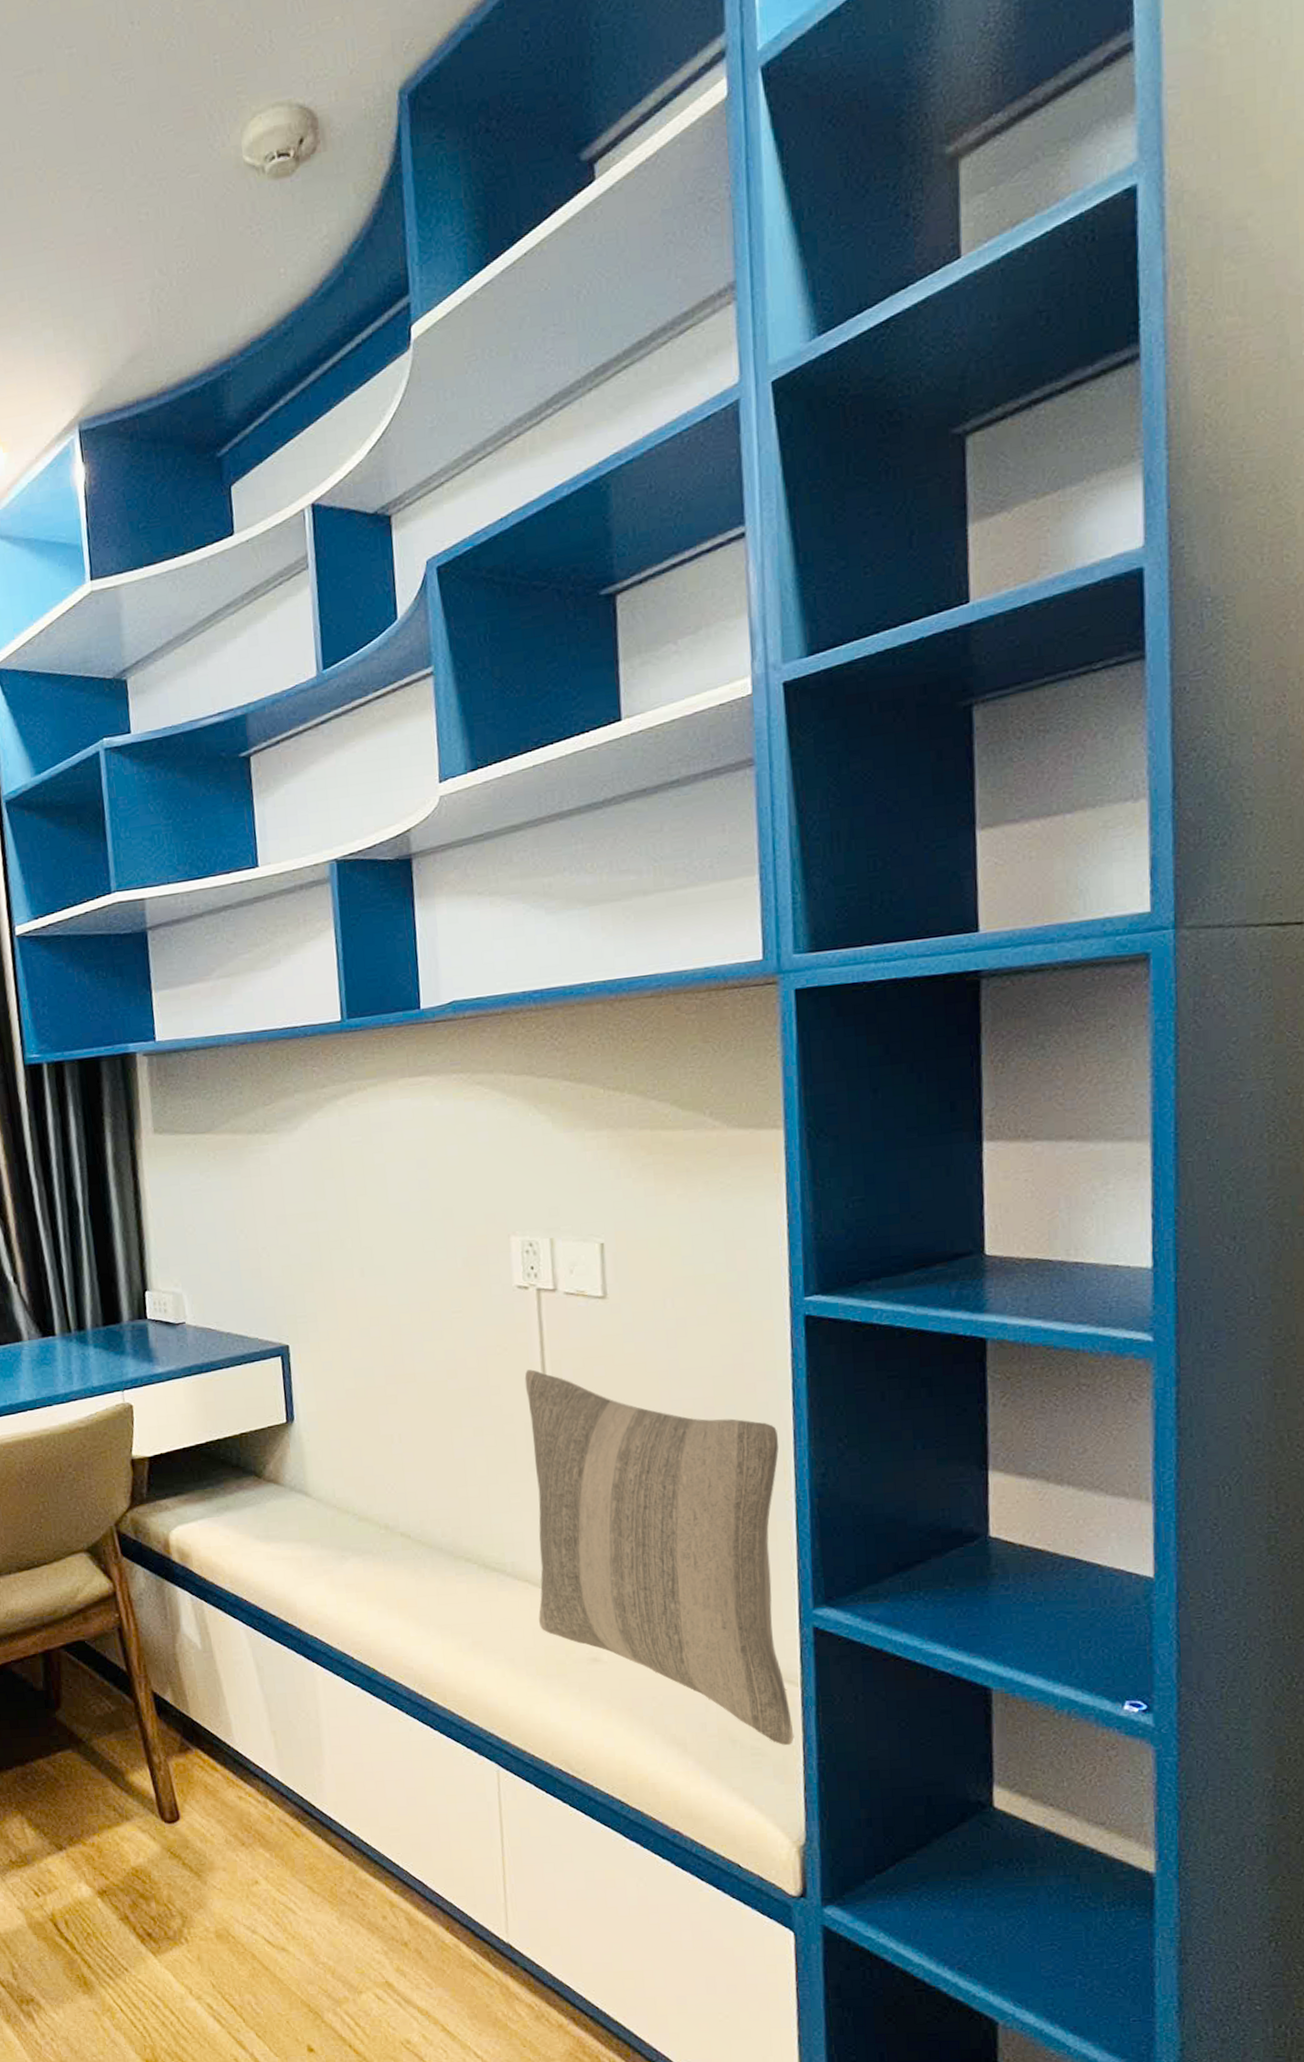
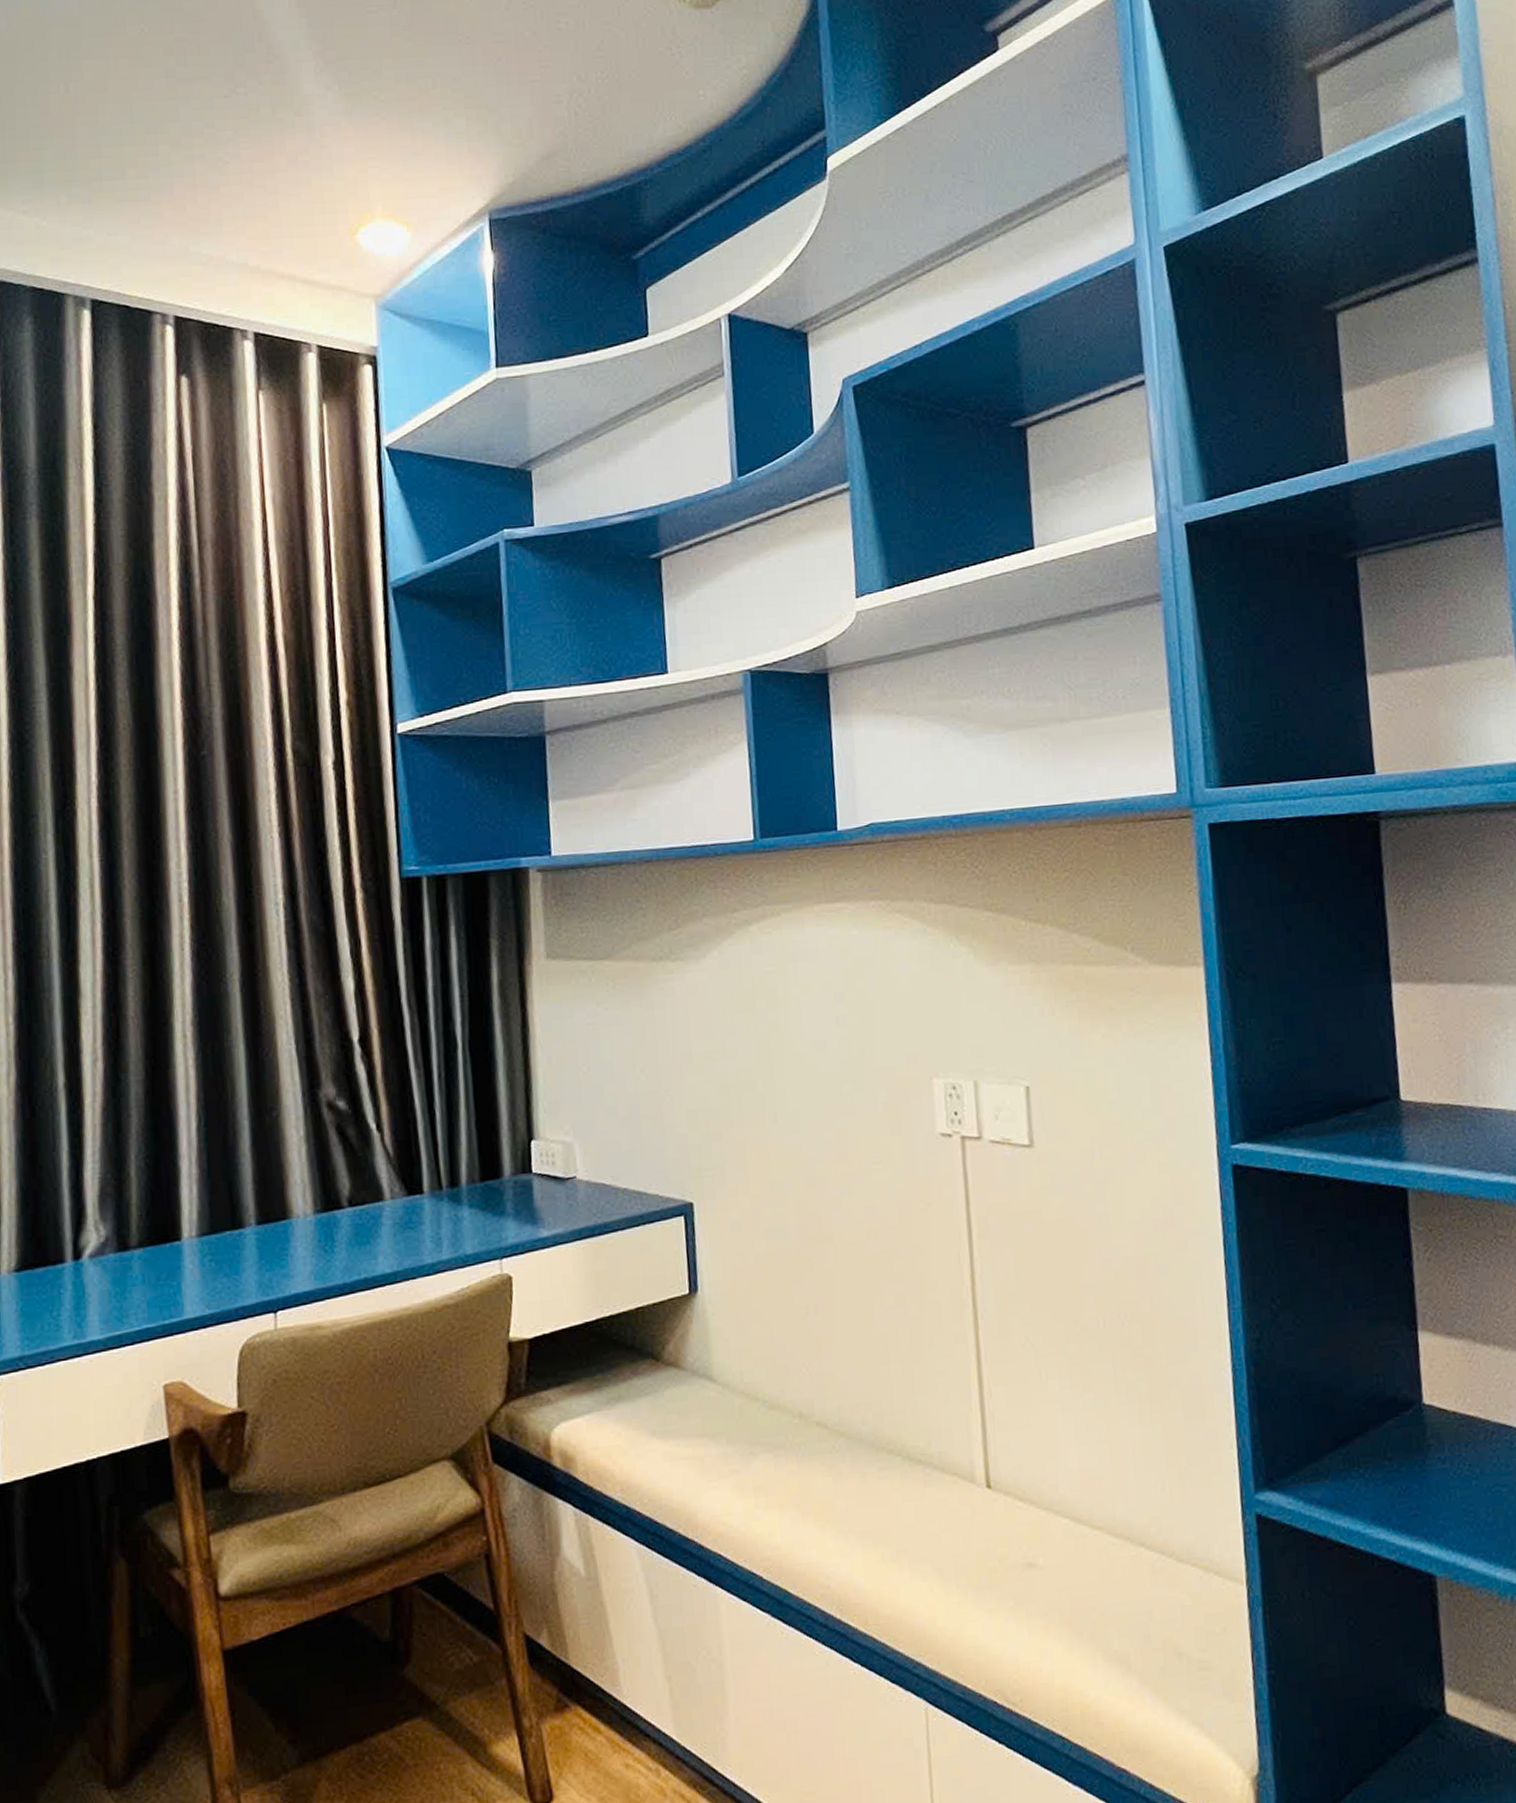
pillow: present [524,1369,794,1745] -> none [949,1227,1242,1656]

